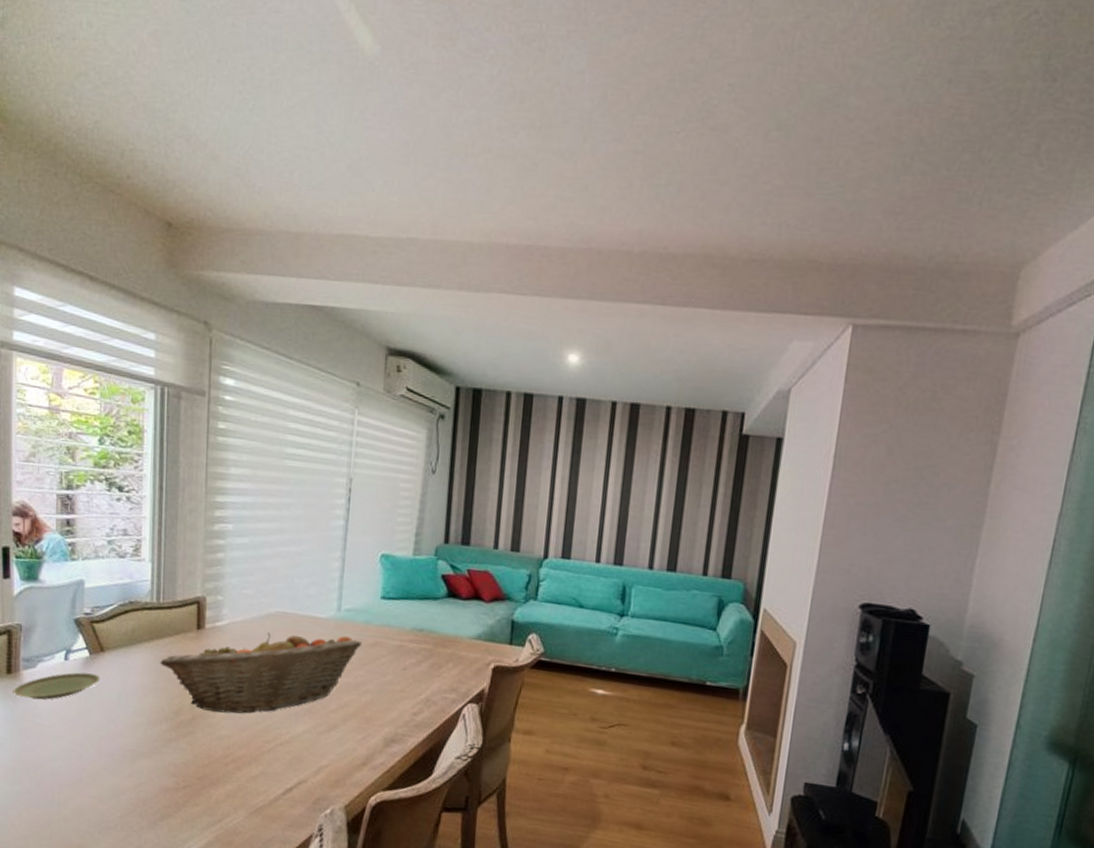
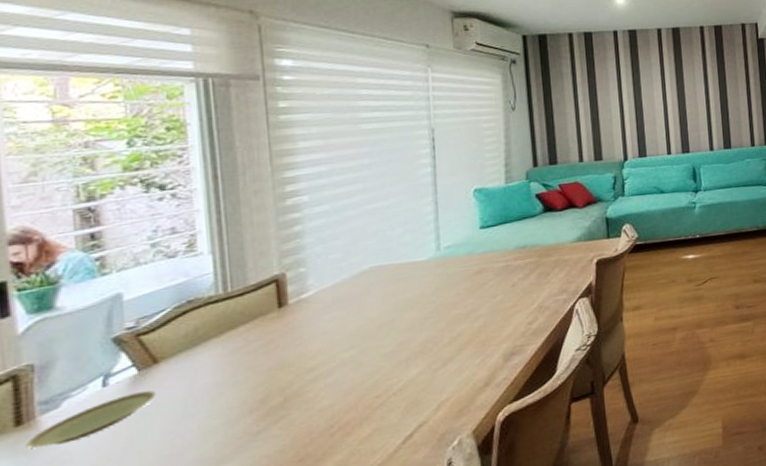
fruit basket: present [160,633,363,714] -> none [235,271,468,388]

